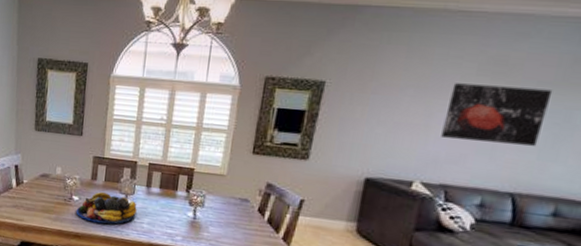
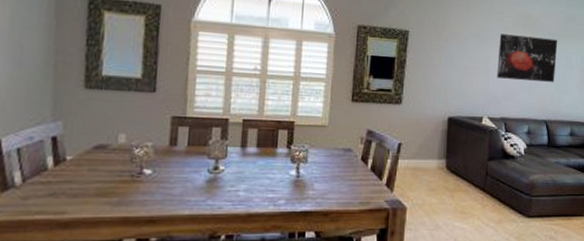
fruit bowl: present [76,191,137,225] -> none [148,159,231,200]

